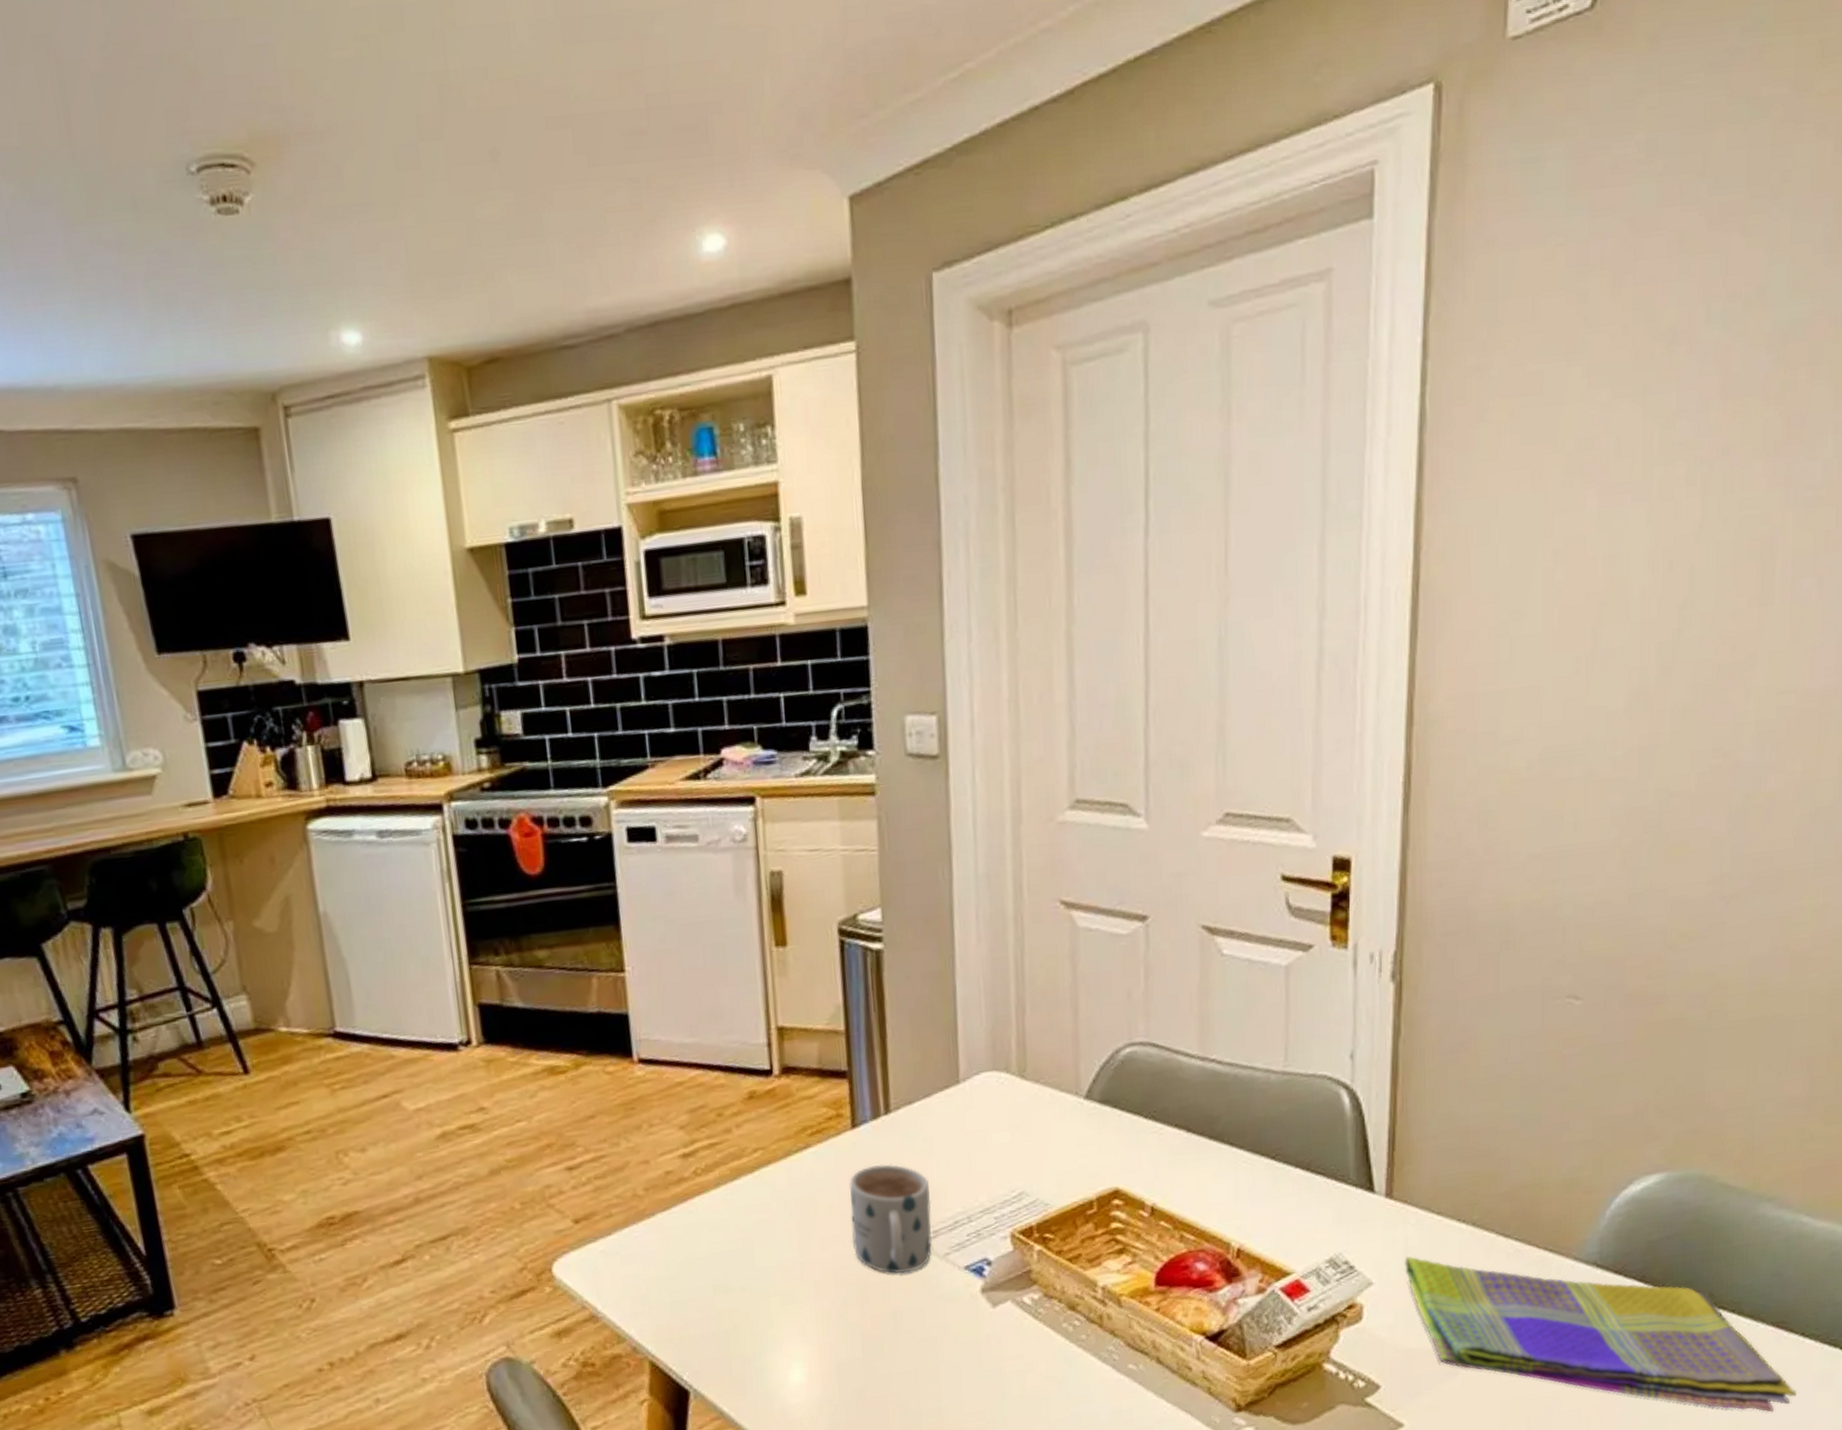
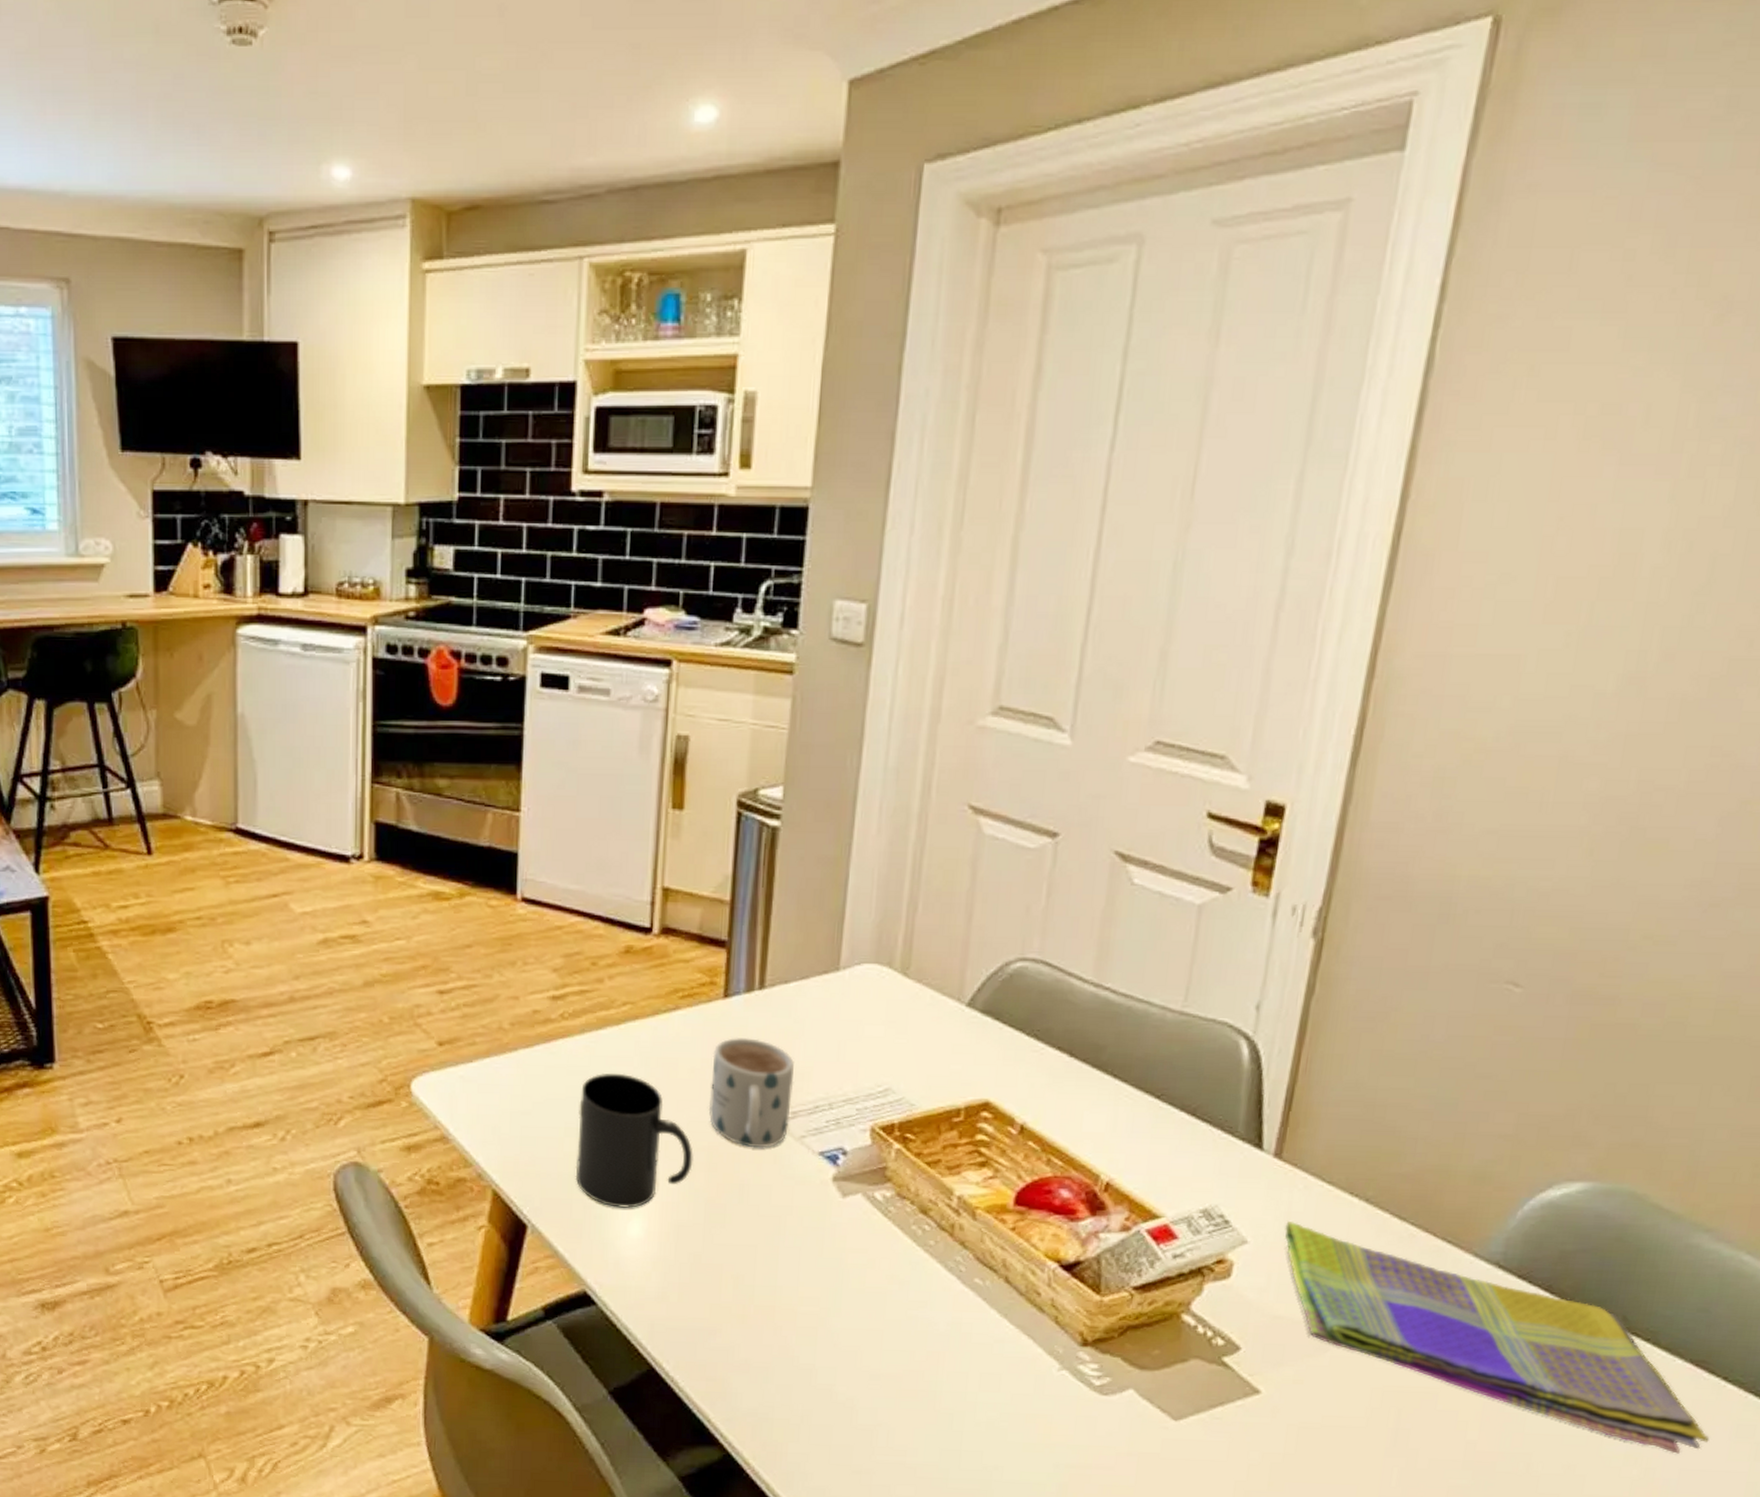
mug: none [724,1220,844,1357] -> present [575,1073,693,1208]

